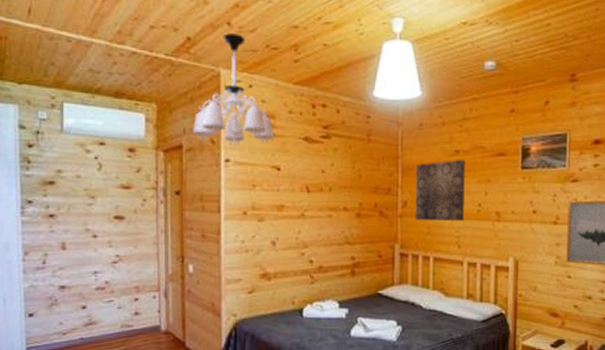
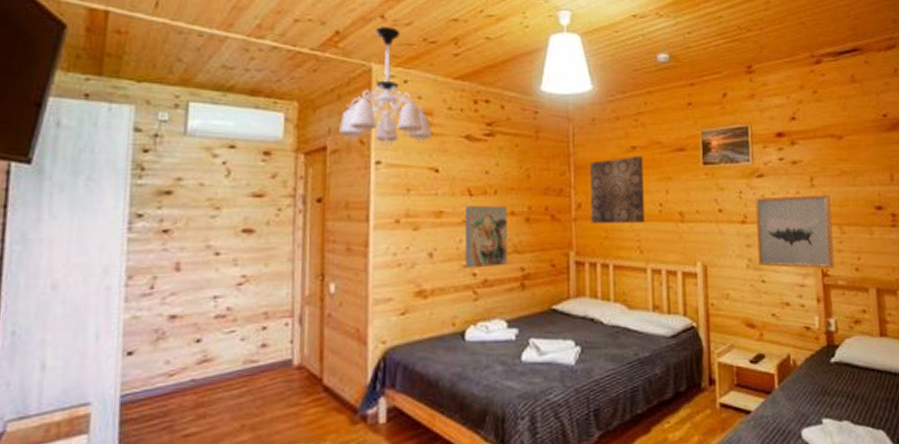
wall art: none [303,200,341,256] -> present [465,205,508,268]

